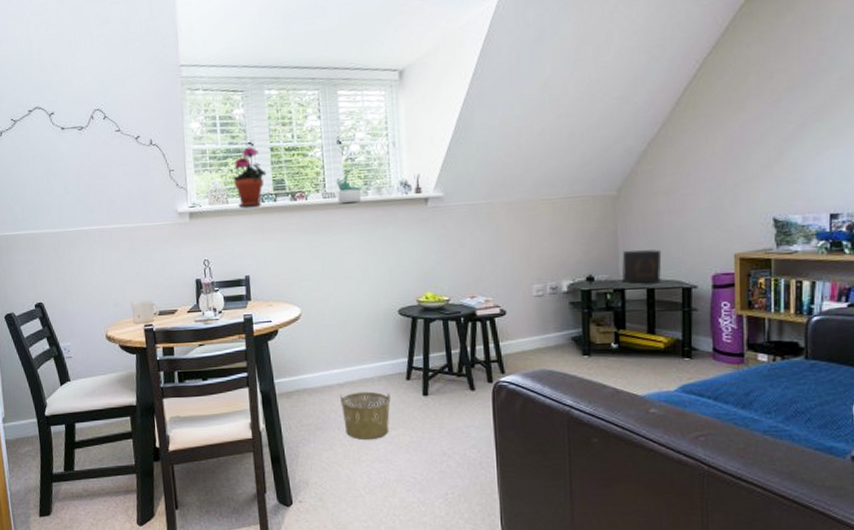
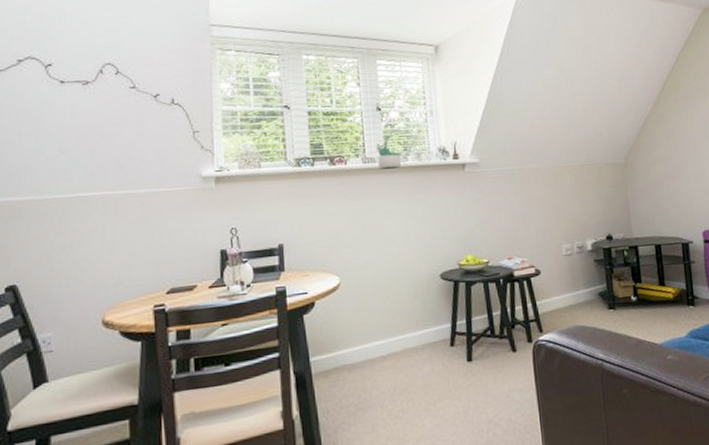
mug: present [131,300,160,324] -> none [138,276,175,305]
potted plant: present [232,146,267,209] -> none [265,110,304,173]
basket: present [339,391,392,439] -> none [382,362,436,417]
decorative box: present [621,249,662,284] -> none [633,210,665,241]

